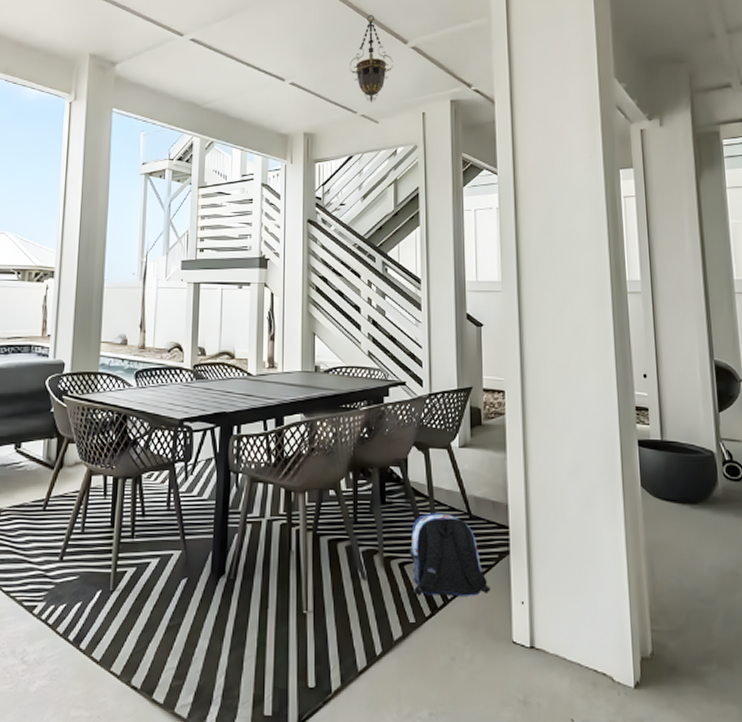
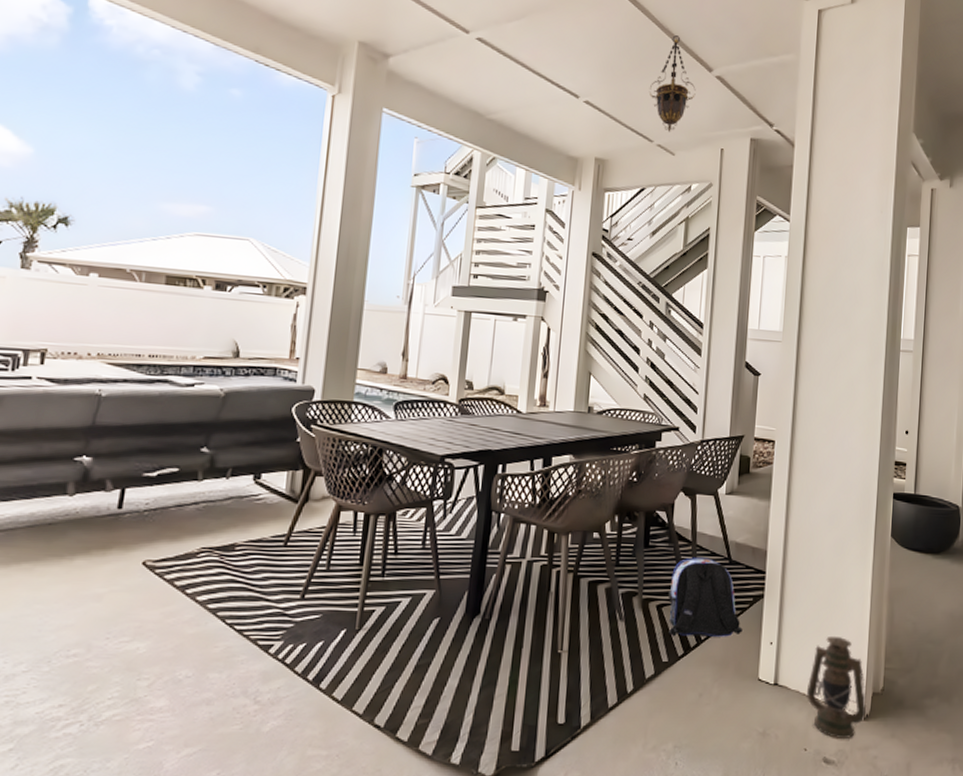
lantern: none [566,594,637,708] -> present [806,635,867,738]

